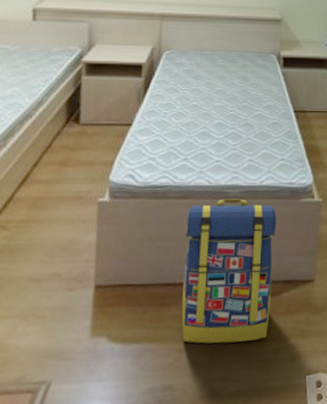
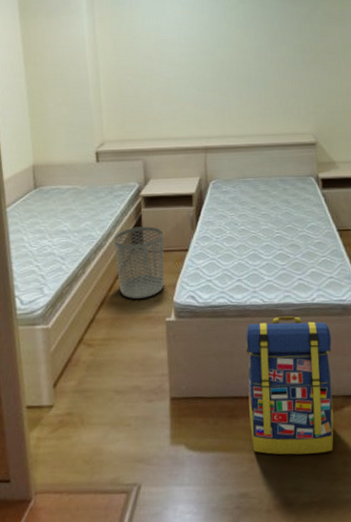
waste bin: none [44,96,105,176] -> present [113,226,165,299]

